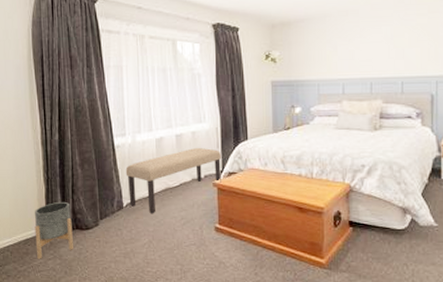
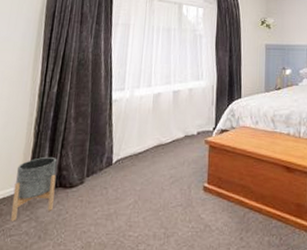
bench: present [125,147,222,214] -> none [119,104,216,172]

